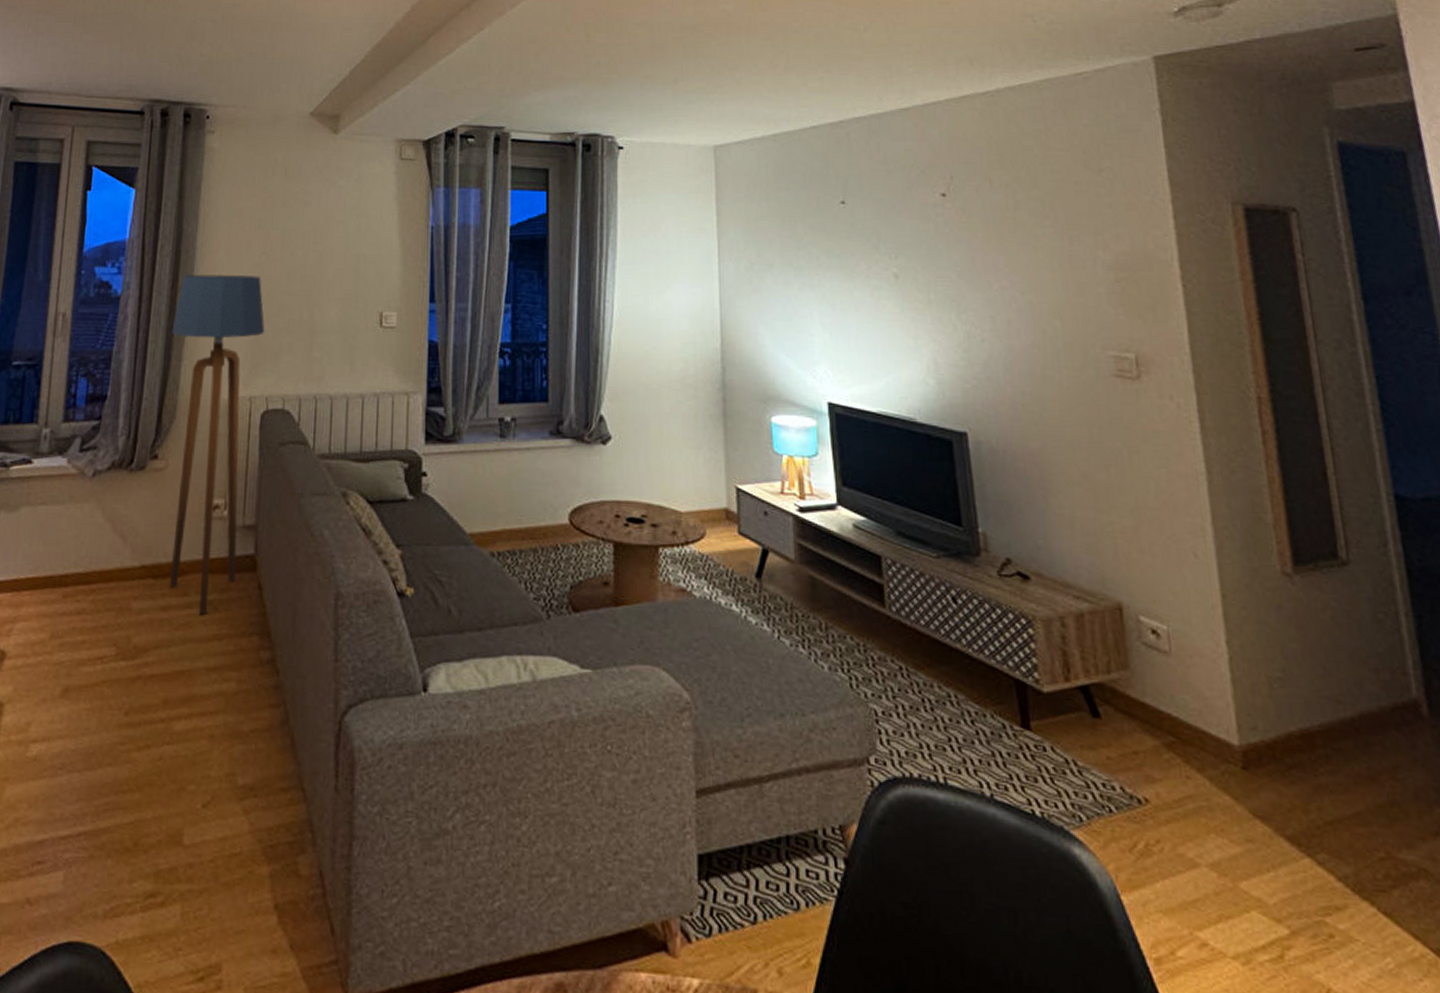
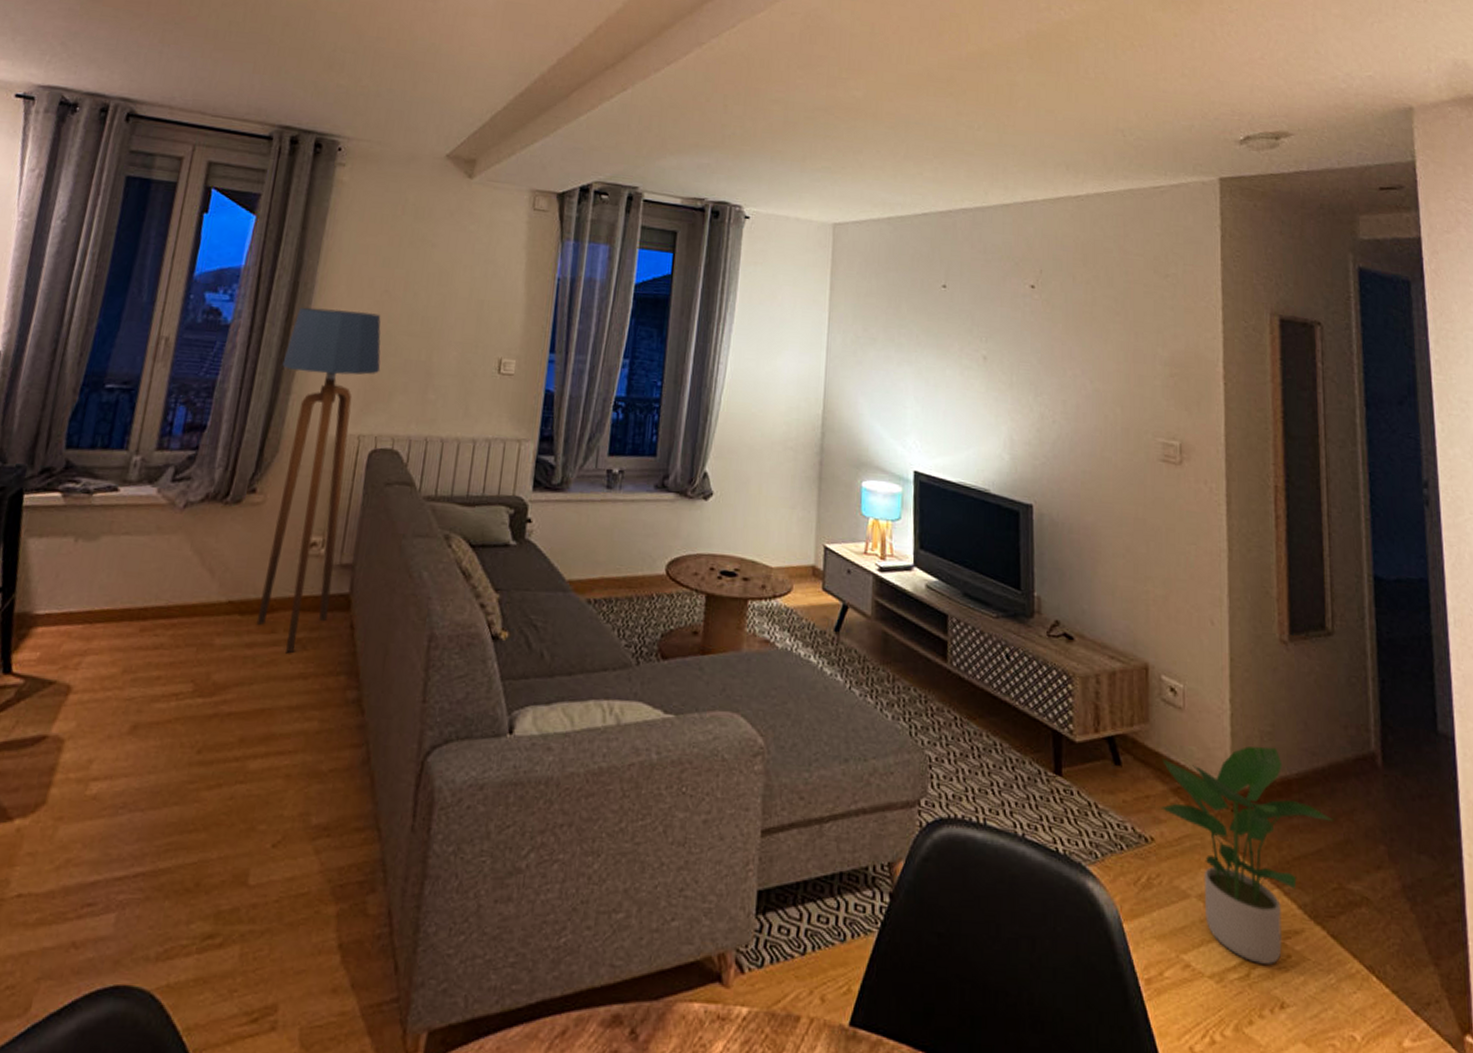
potted plant: none [1150,694,1374,945] -> present [1161,746,1335,965]

